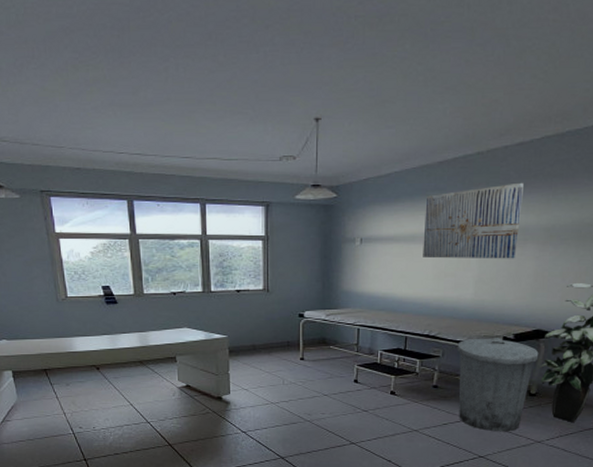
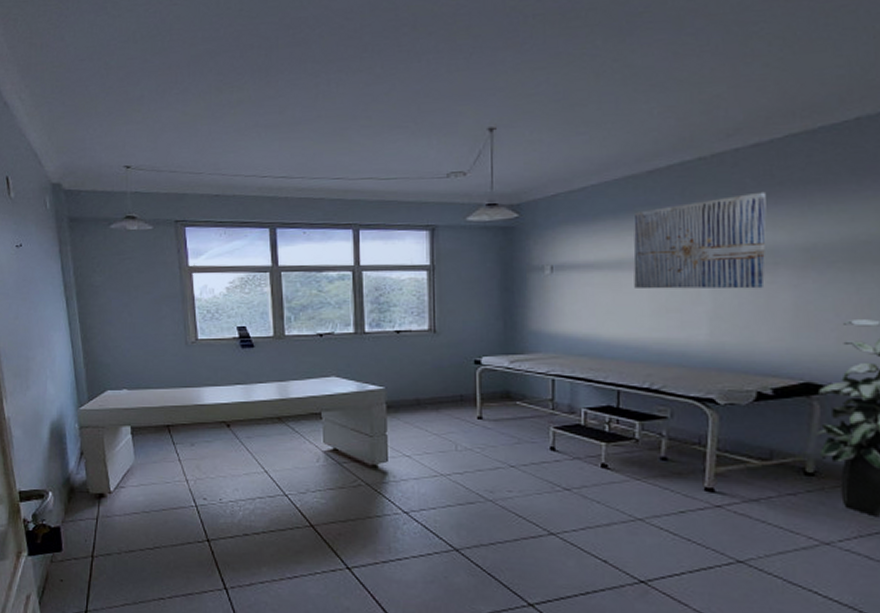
trash can: present [457,338,539,432] -> none [691,393,813,527]

